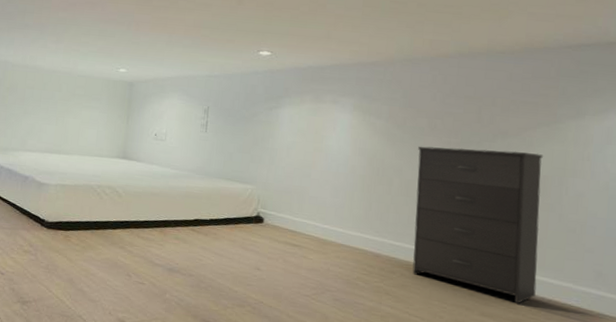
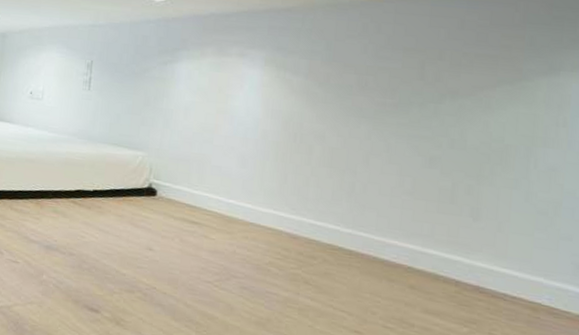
dresser: present [412,146,543,304] -> none [337,107,505,300]

